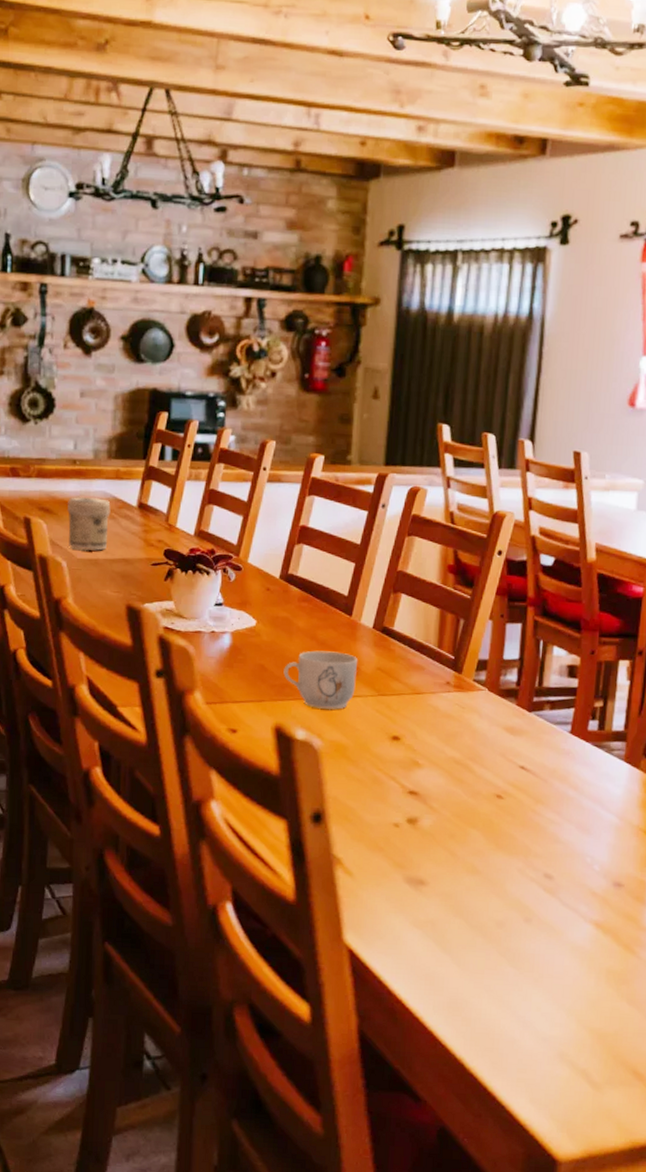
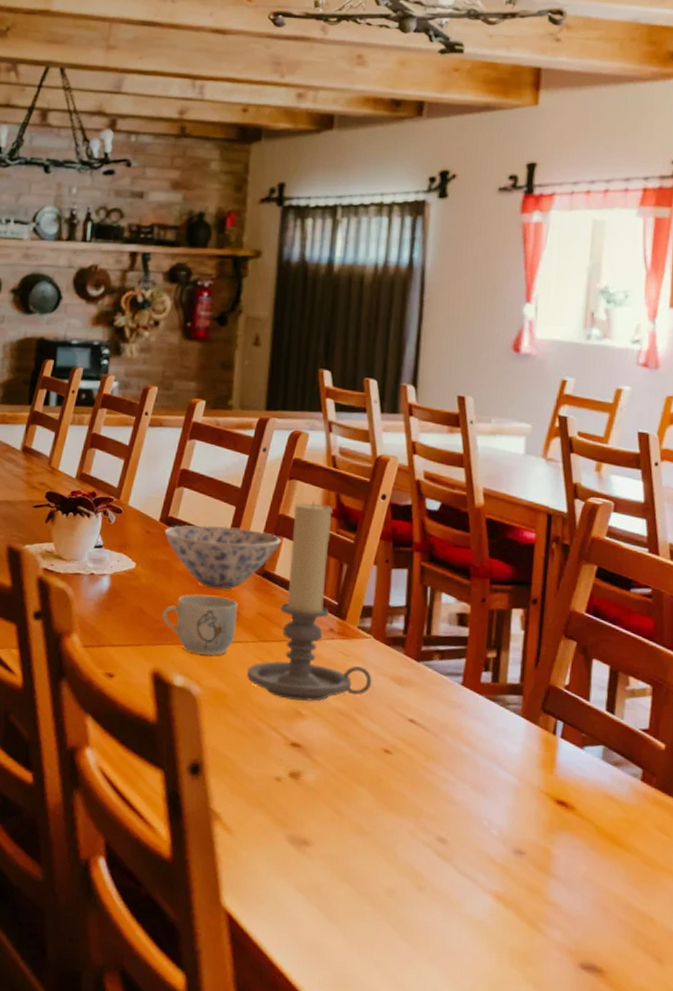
bowl: none [284,581,400,646] -> present [164,524,282,590]
candle holder: none [367,557,486,752] -> present [247,501,372,701]

